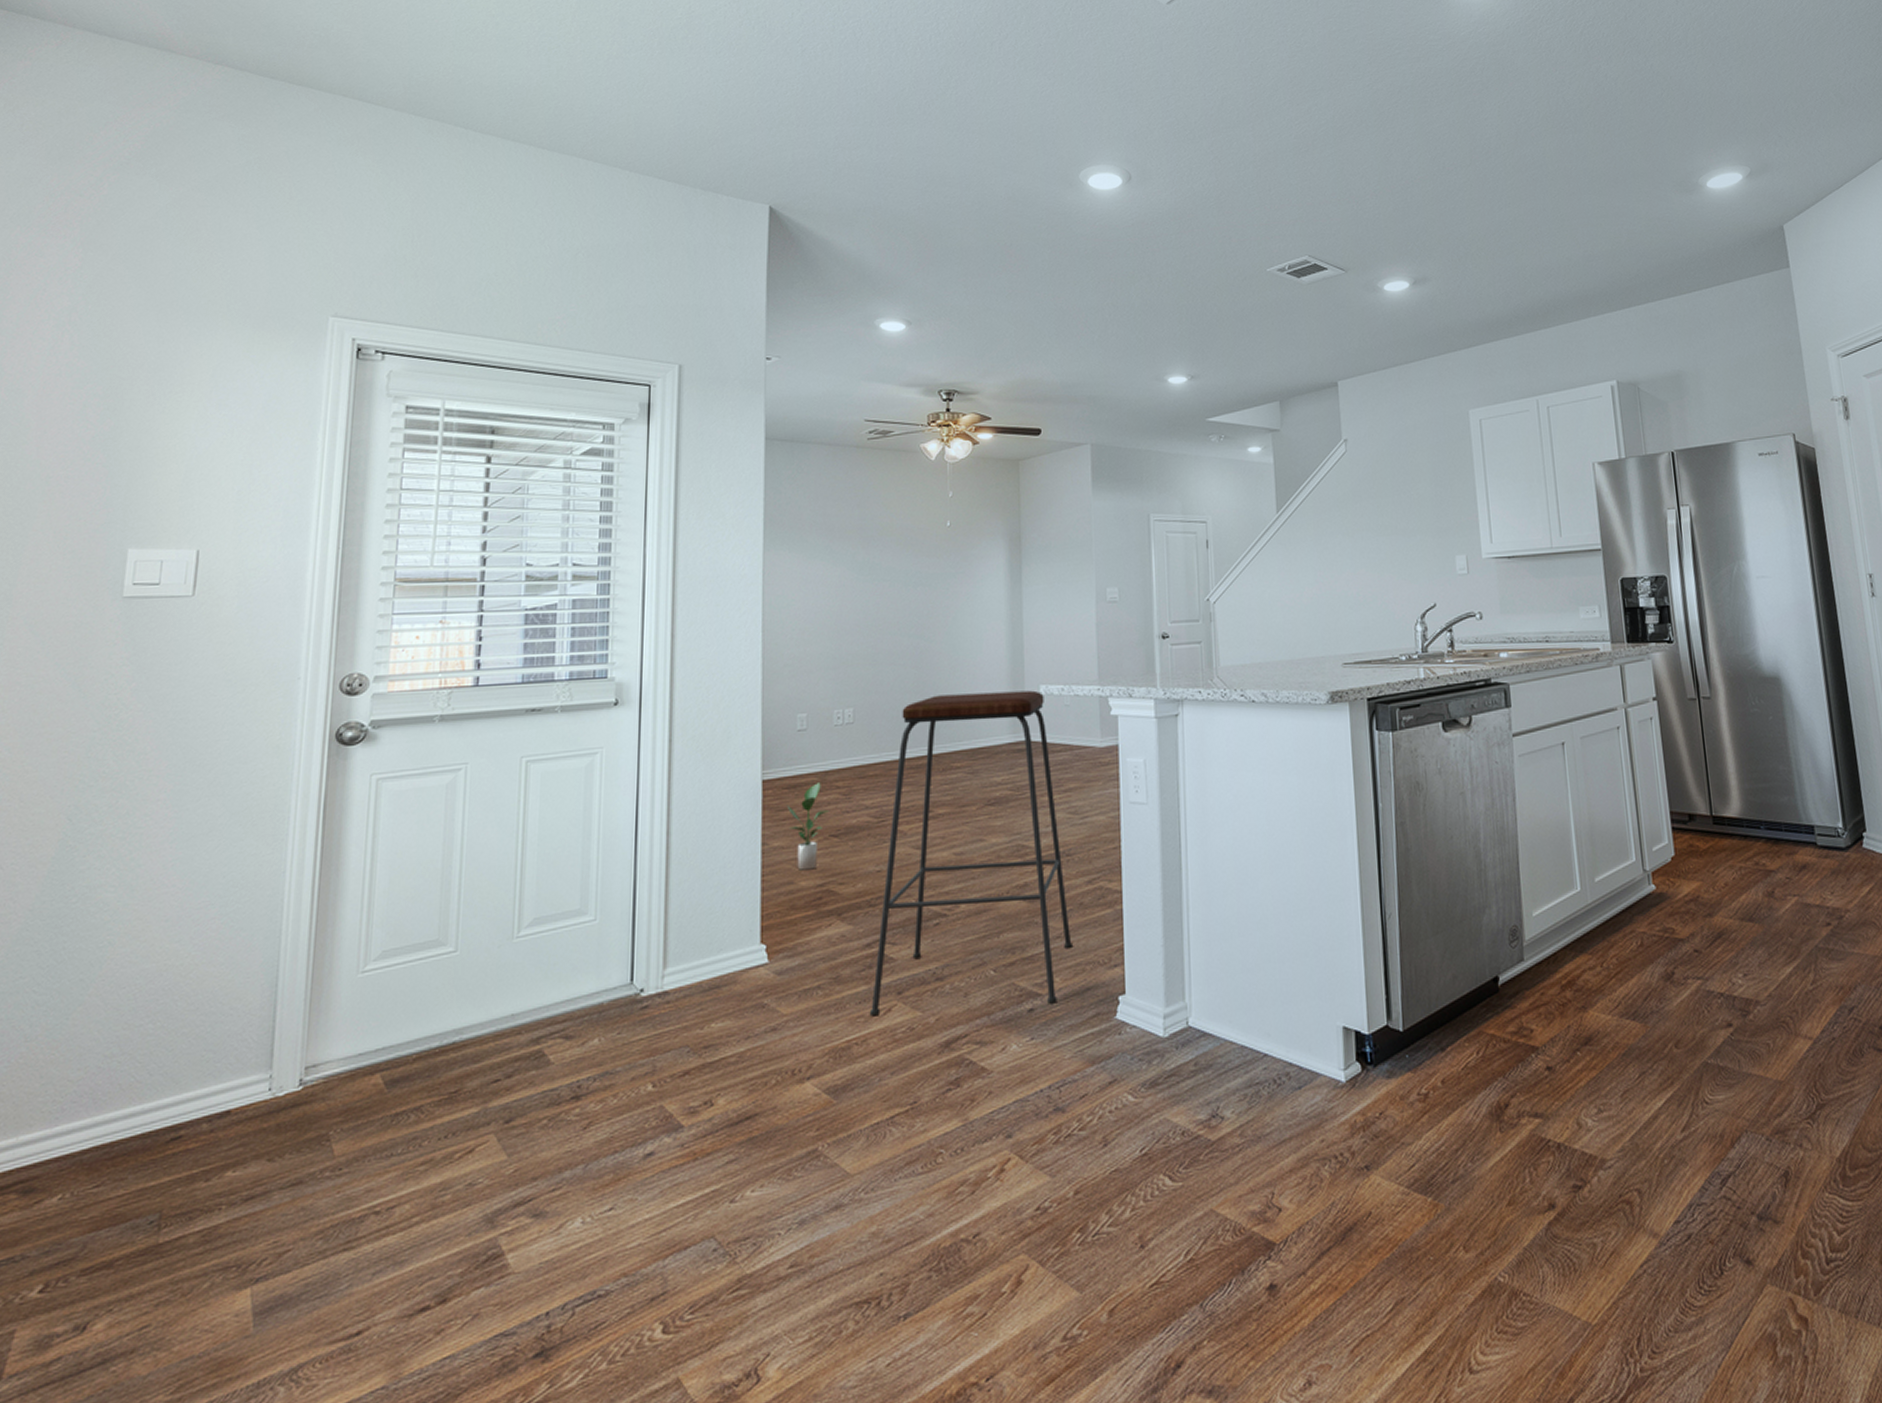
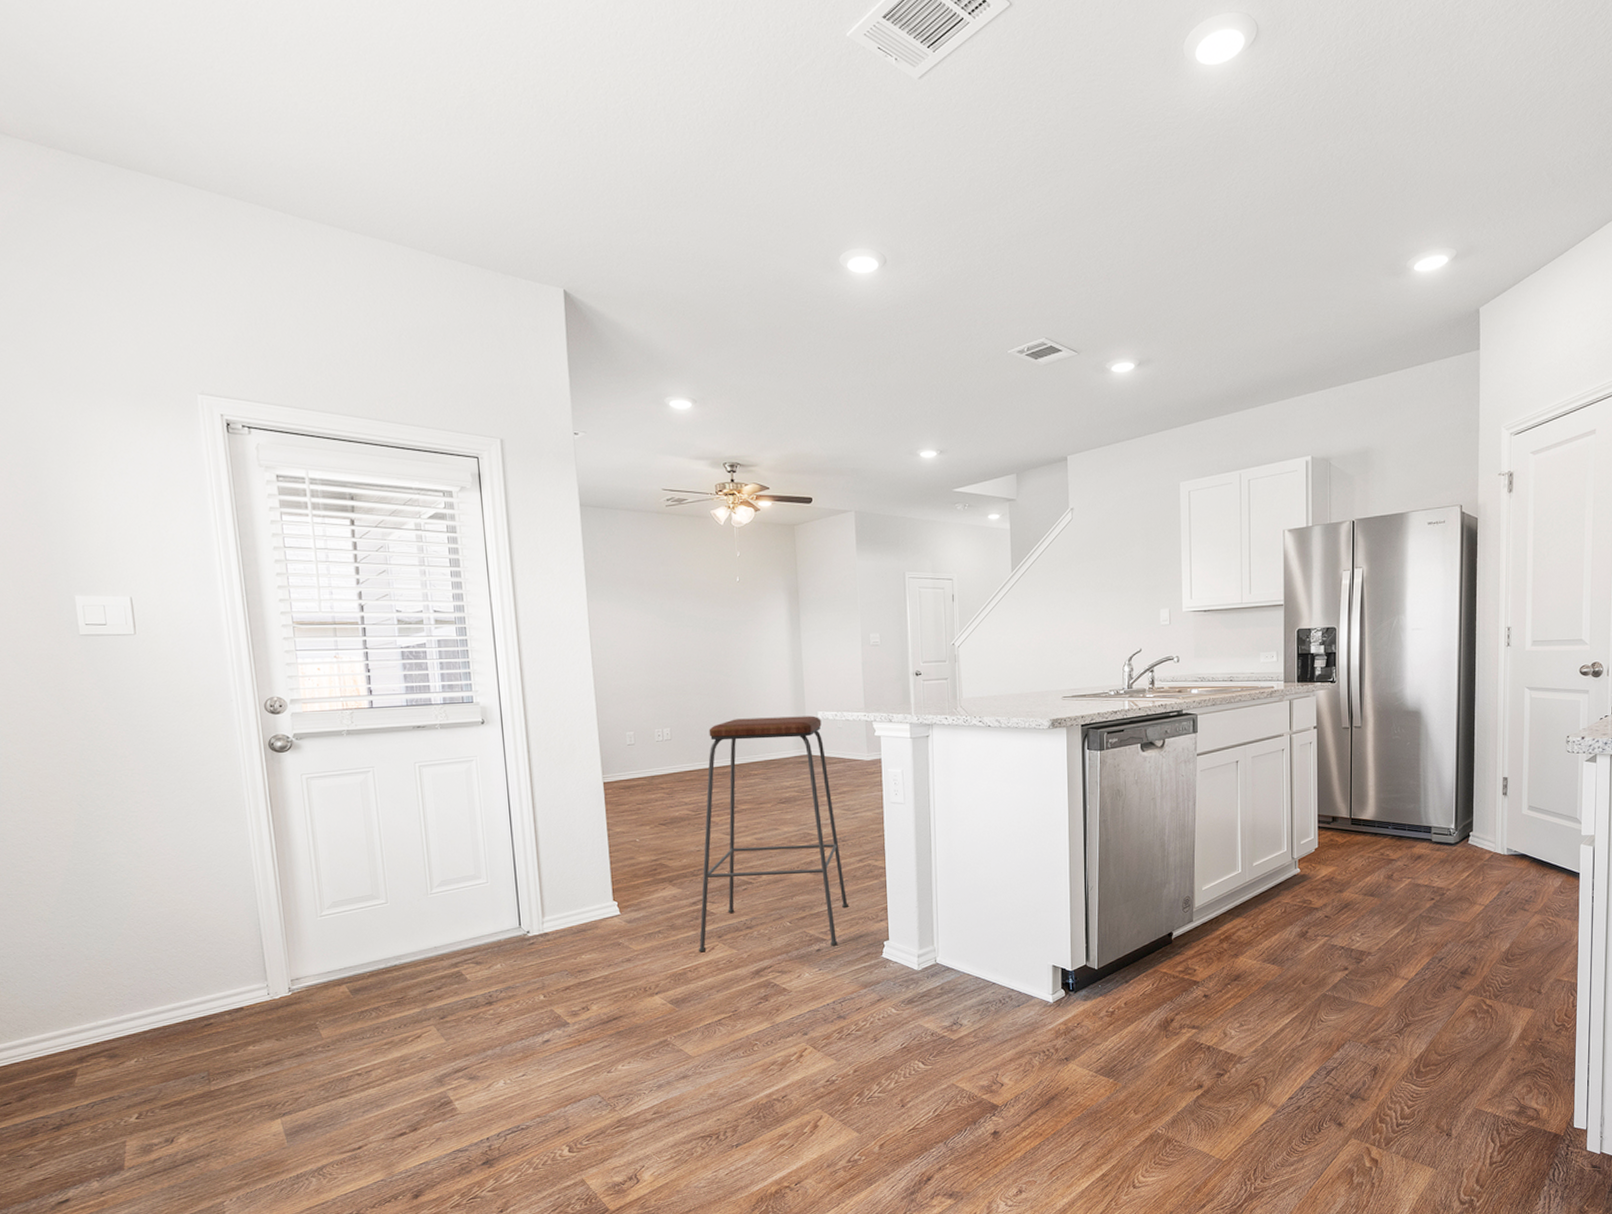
potted plant: present [786,783,830,870] -> none [624,785,658,849]

